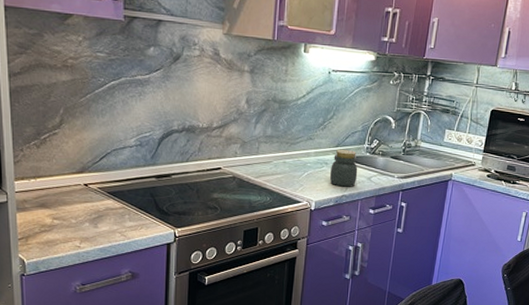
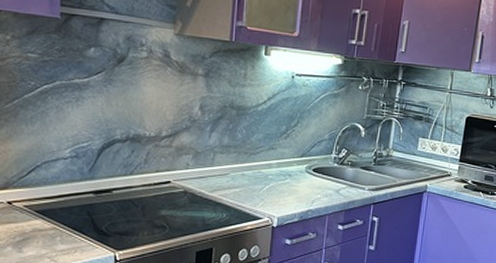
jar: present [329,149,358,187] -> none [293,159,325,201]

